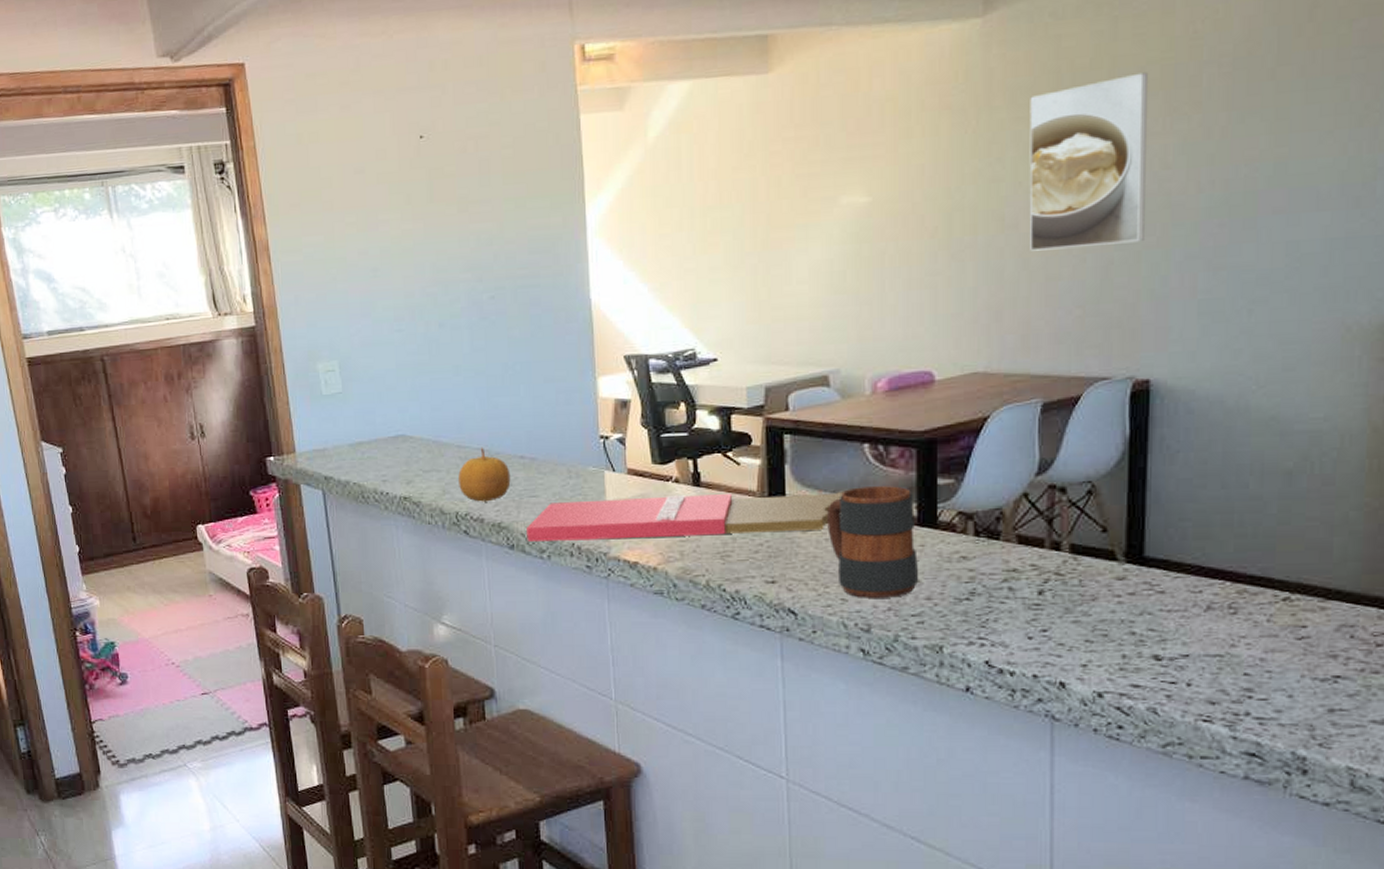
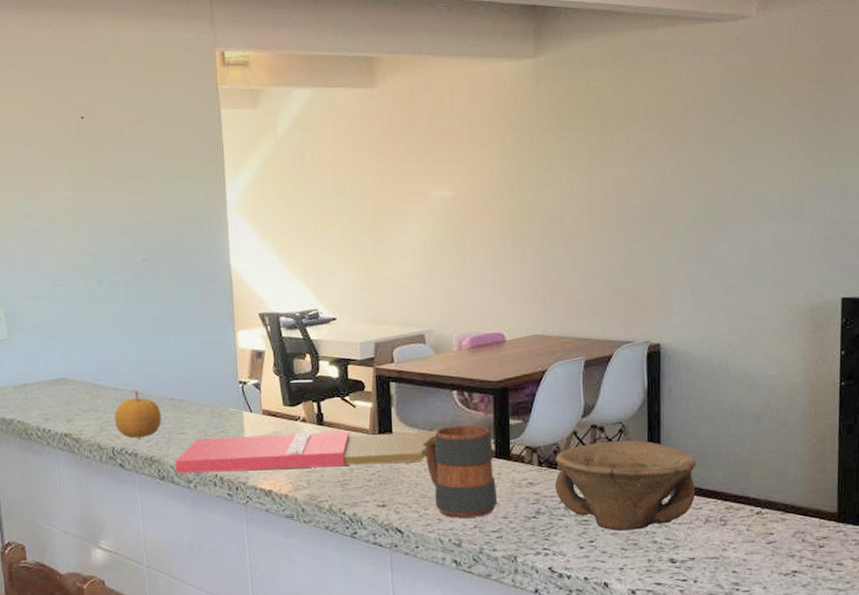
bowl: none [995,504,1197,618] -> present [554,440,697,531]
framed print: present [1029,72,1147,251] -> none [569,110,653,241]

